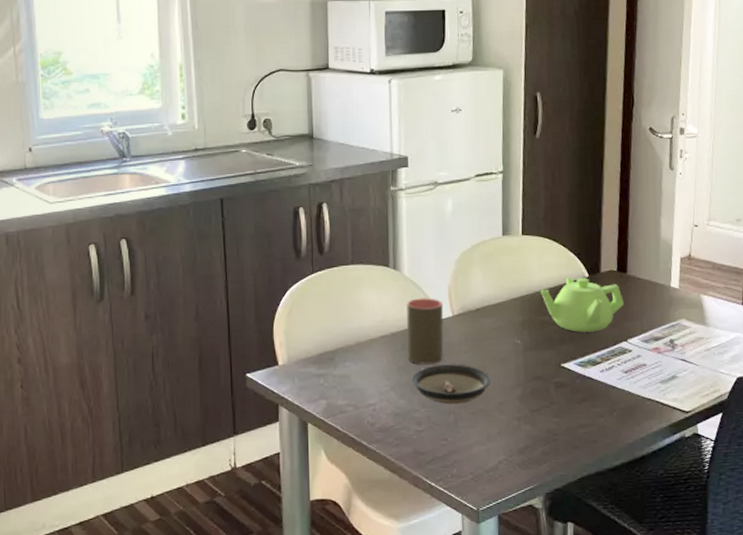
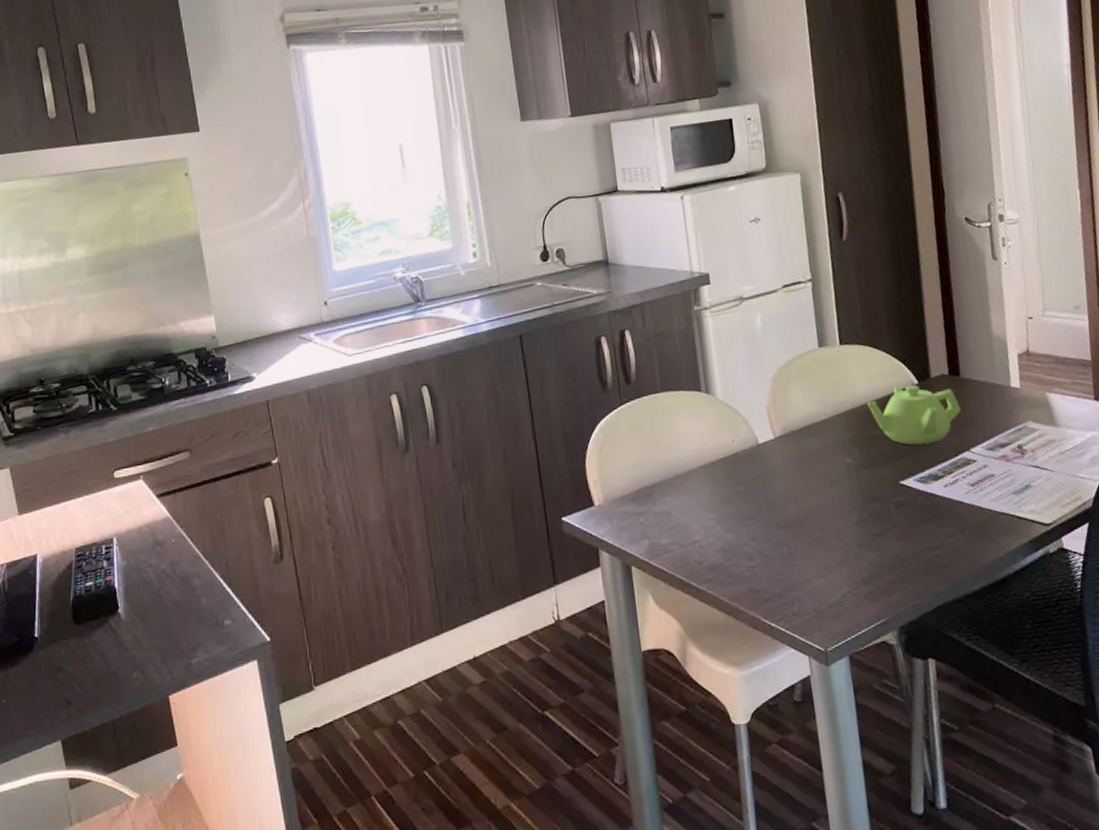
cup: present [406,298,444,364] -> none [724,420,769,494]
saucer: present [411,364,491,404] -> none [737,490,824,535]

